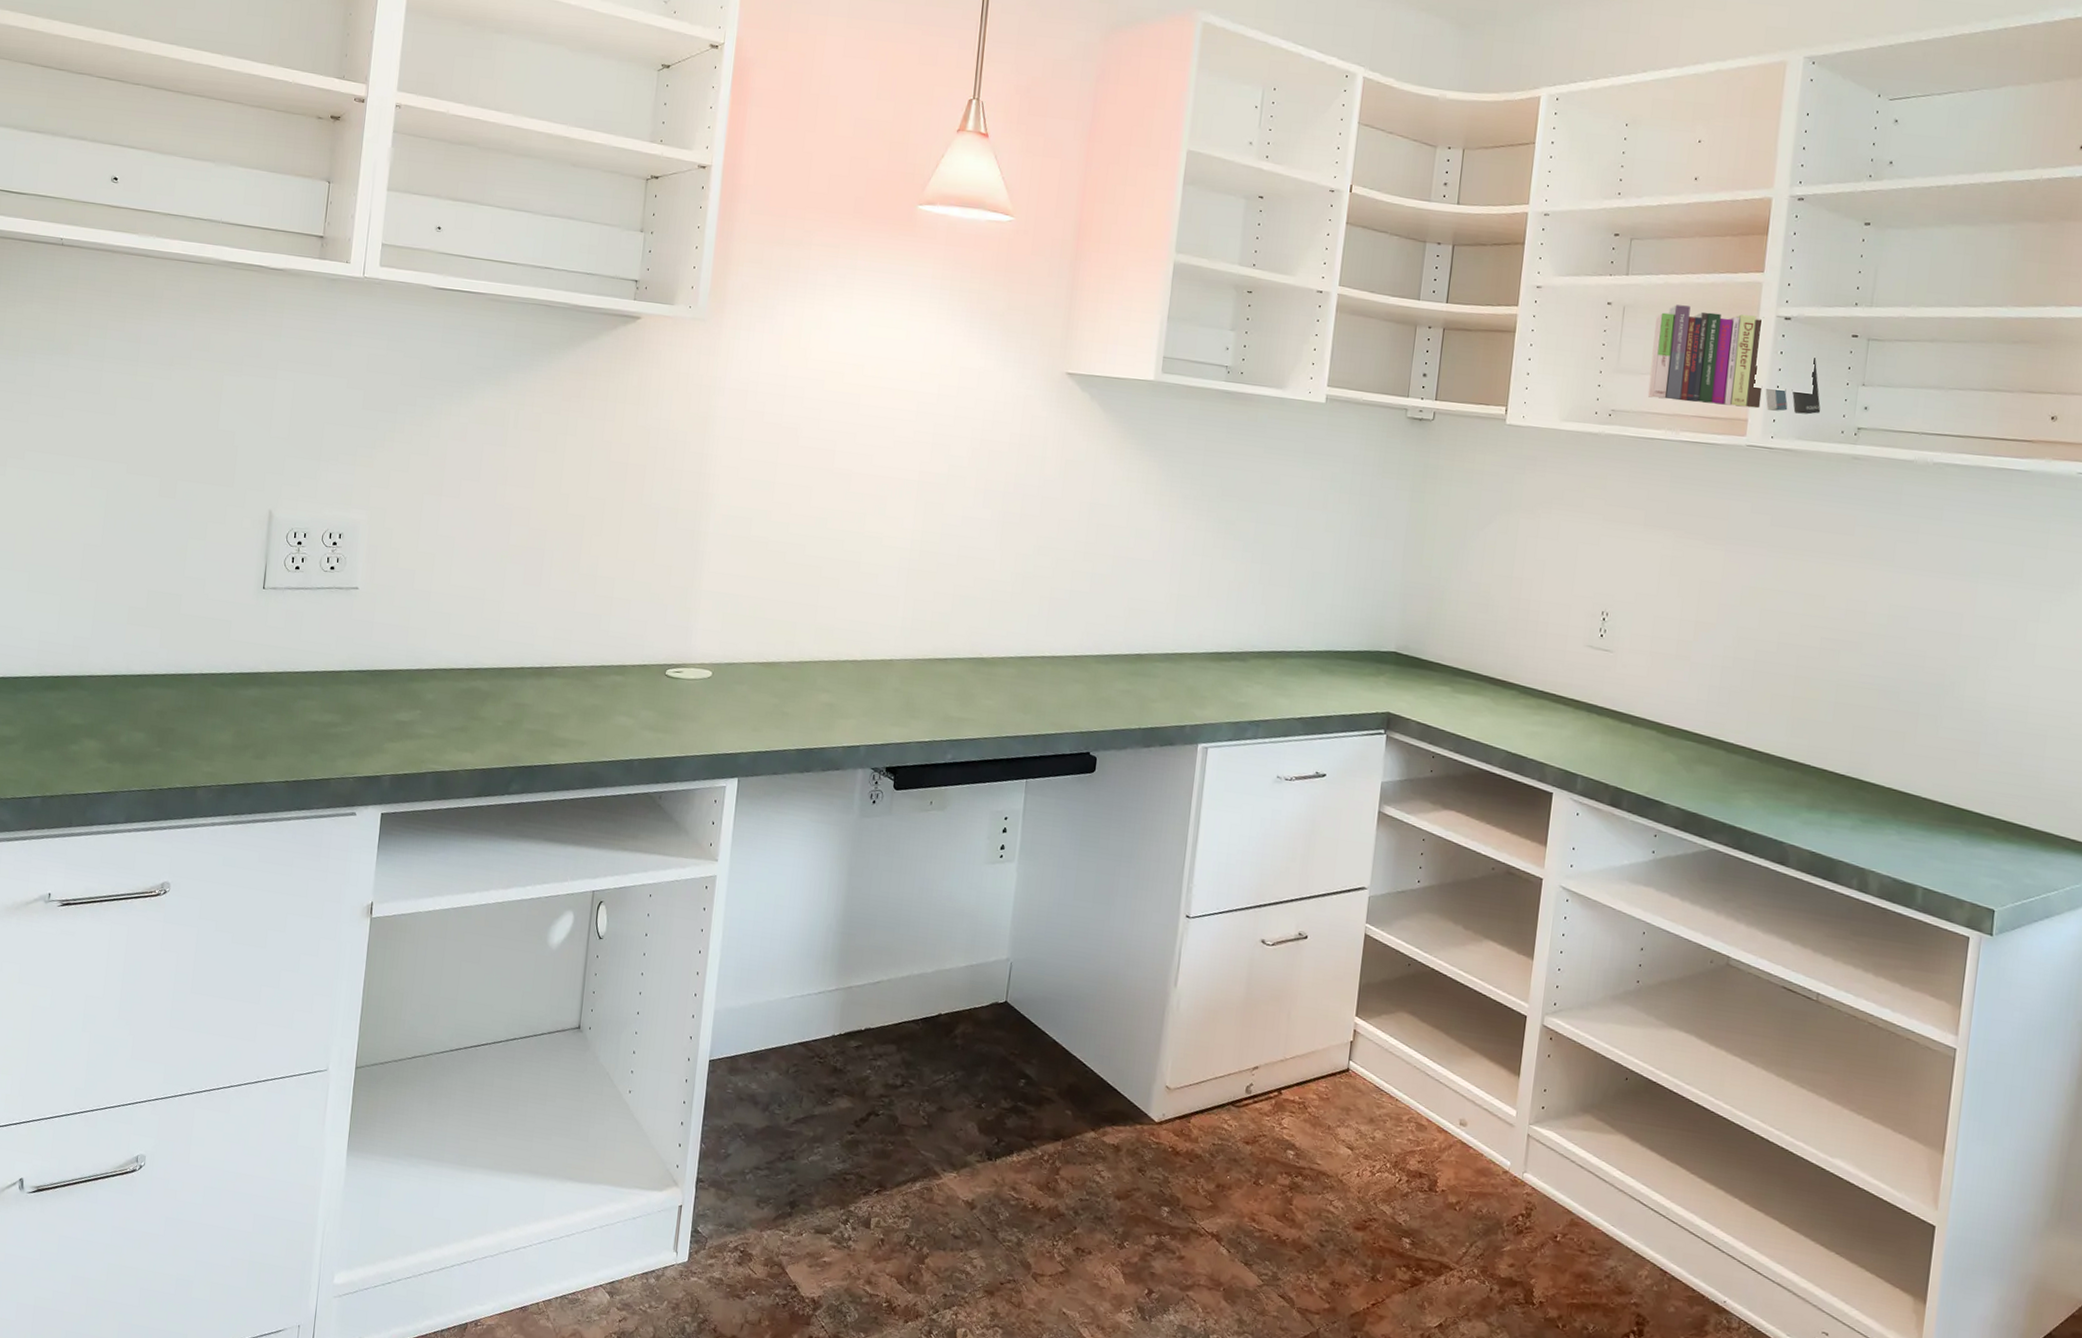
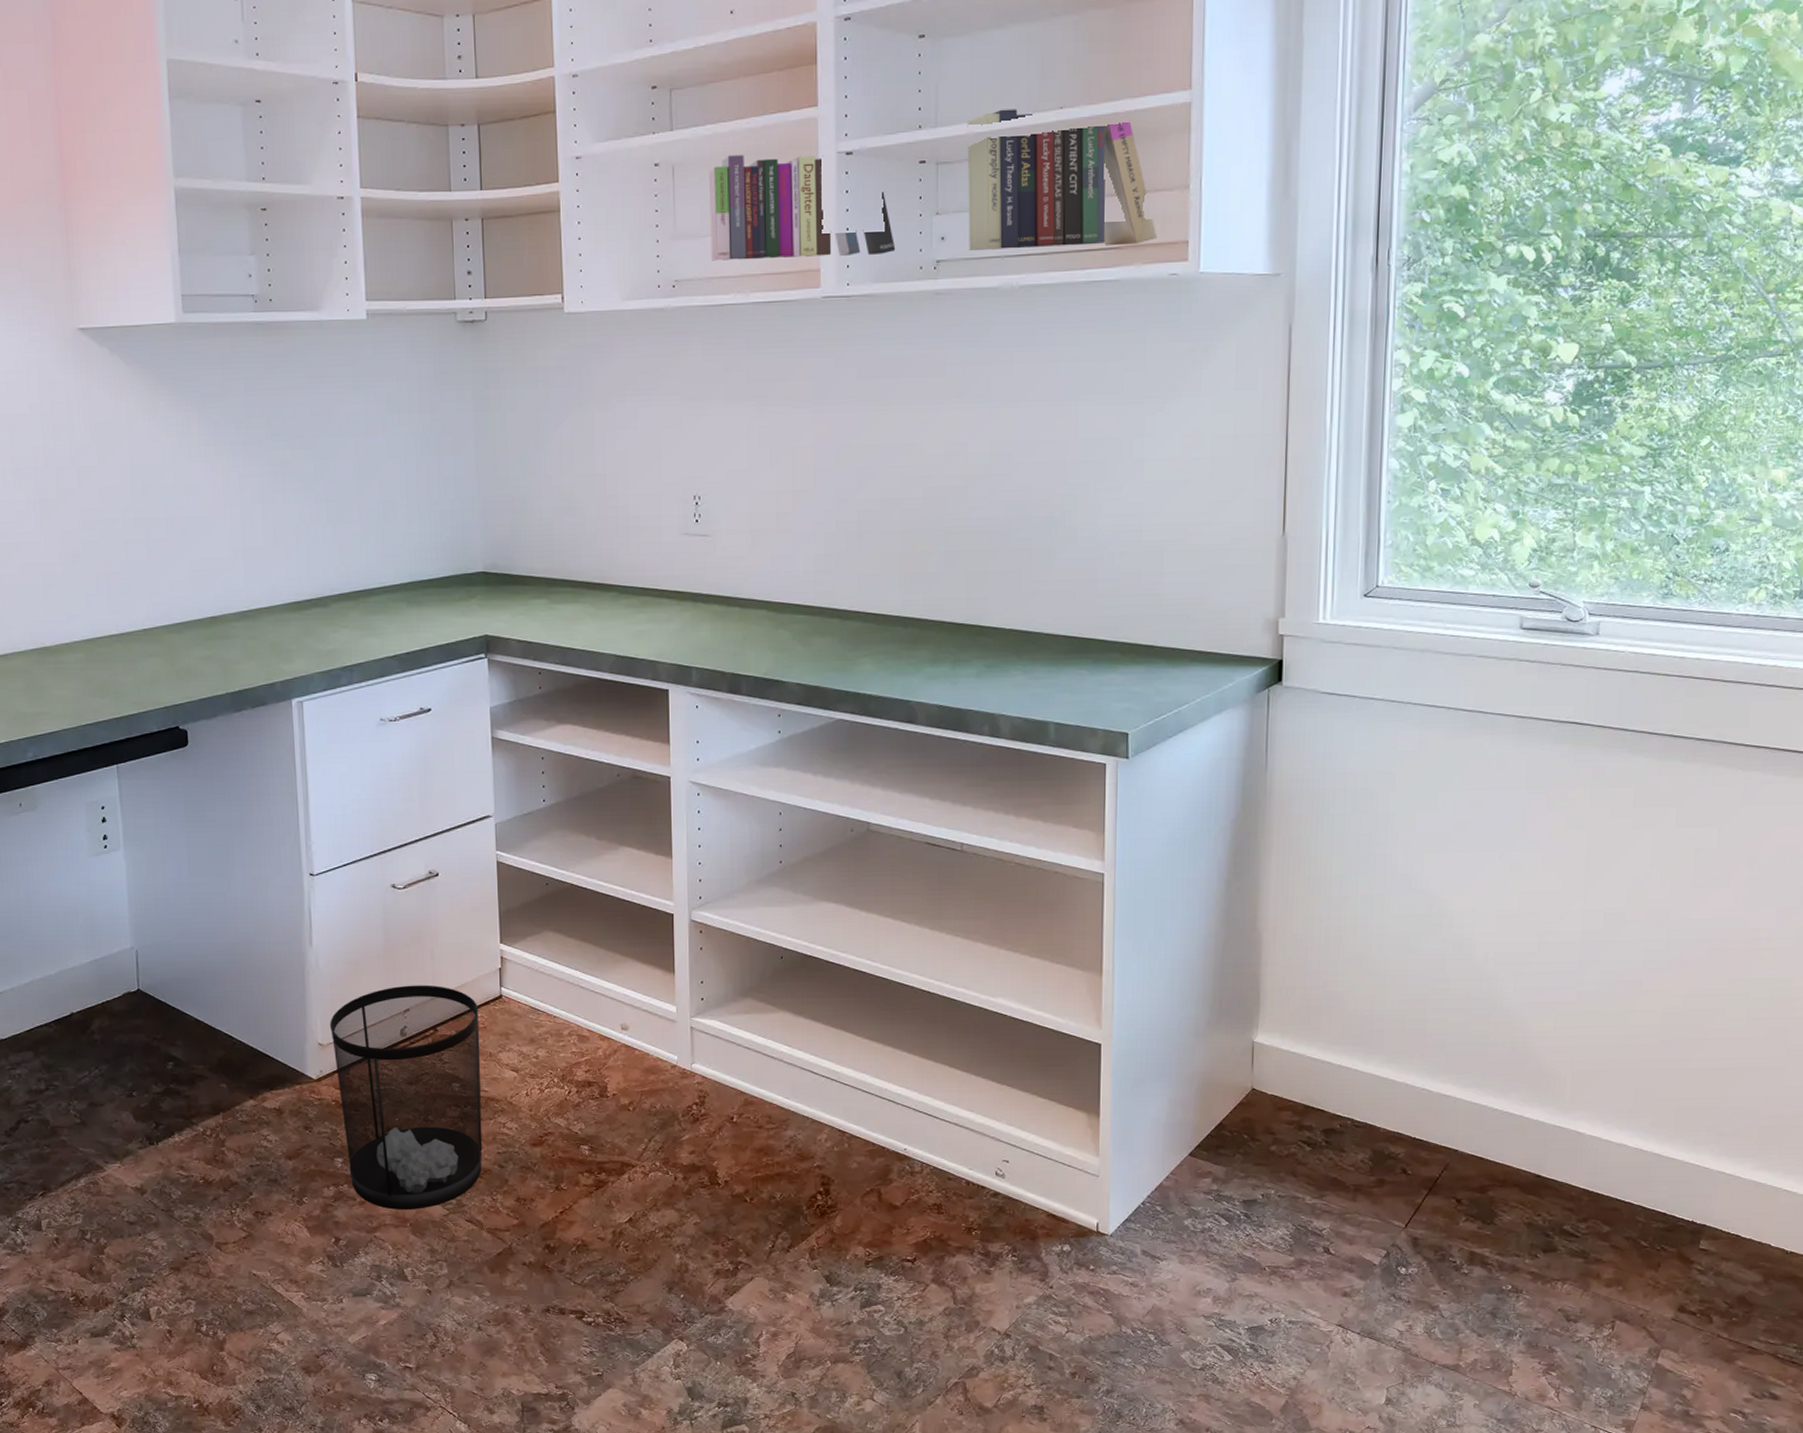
waste bin: none [1173,1041,1325,1275] -> present [330,985,483,1210]
books: none [1889,299,2070,441] -> present [967,106,1158,250]

